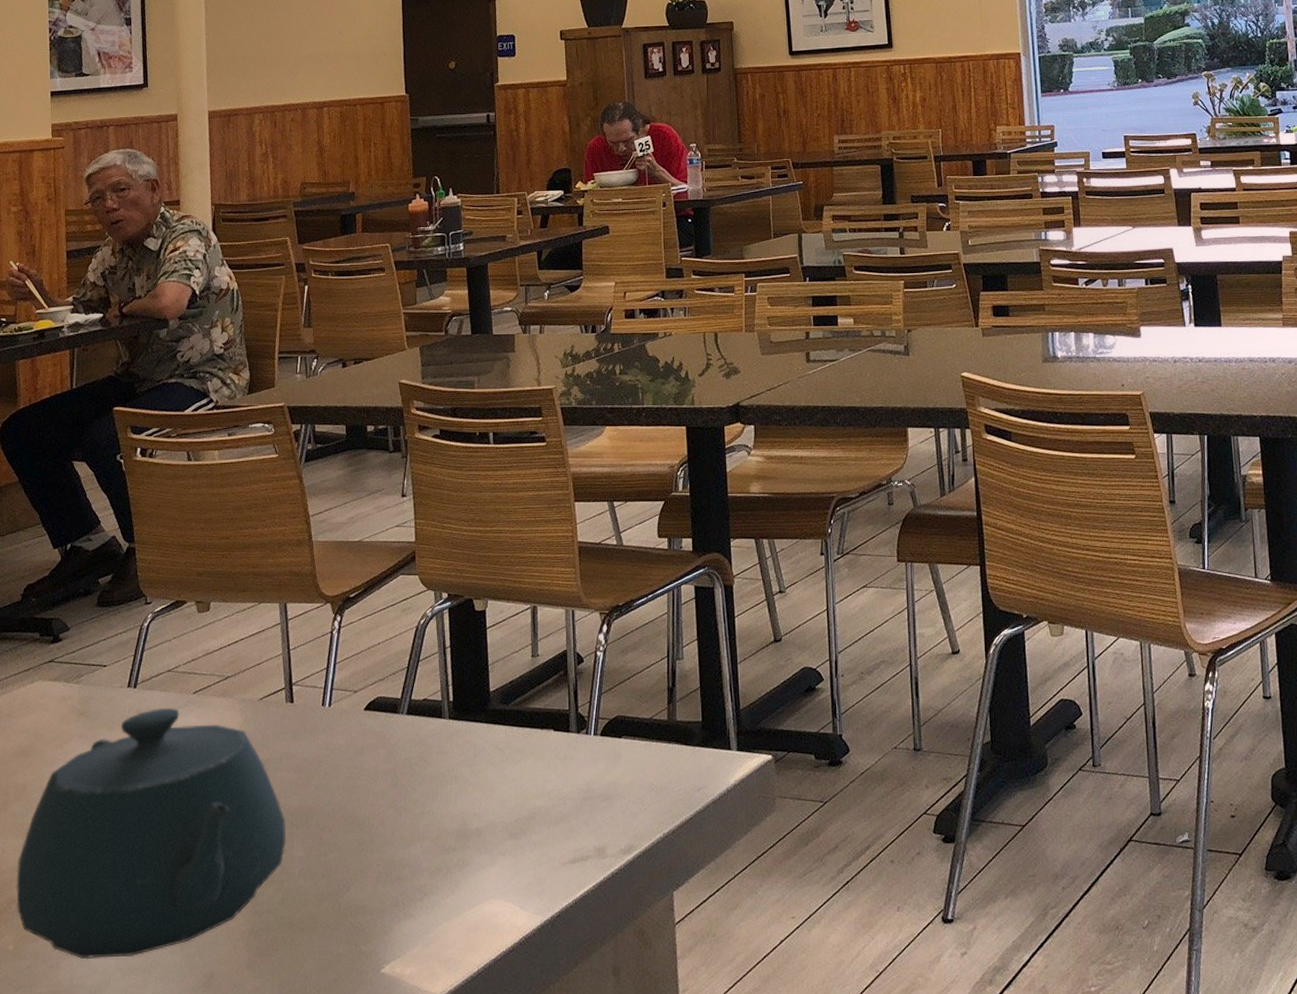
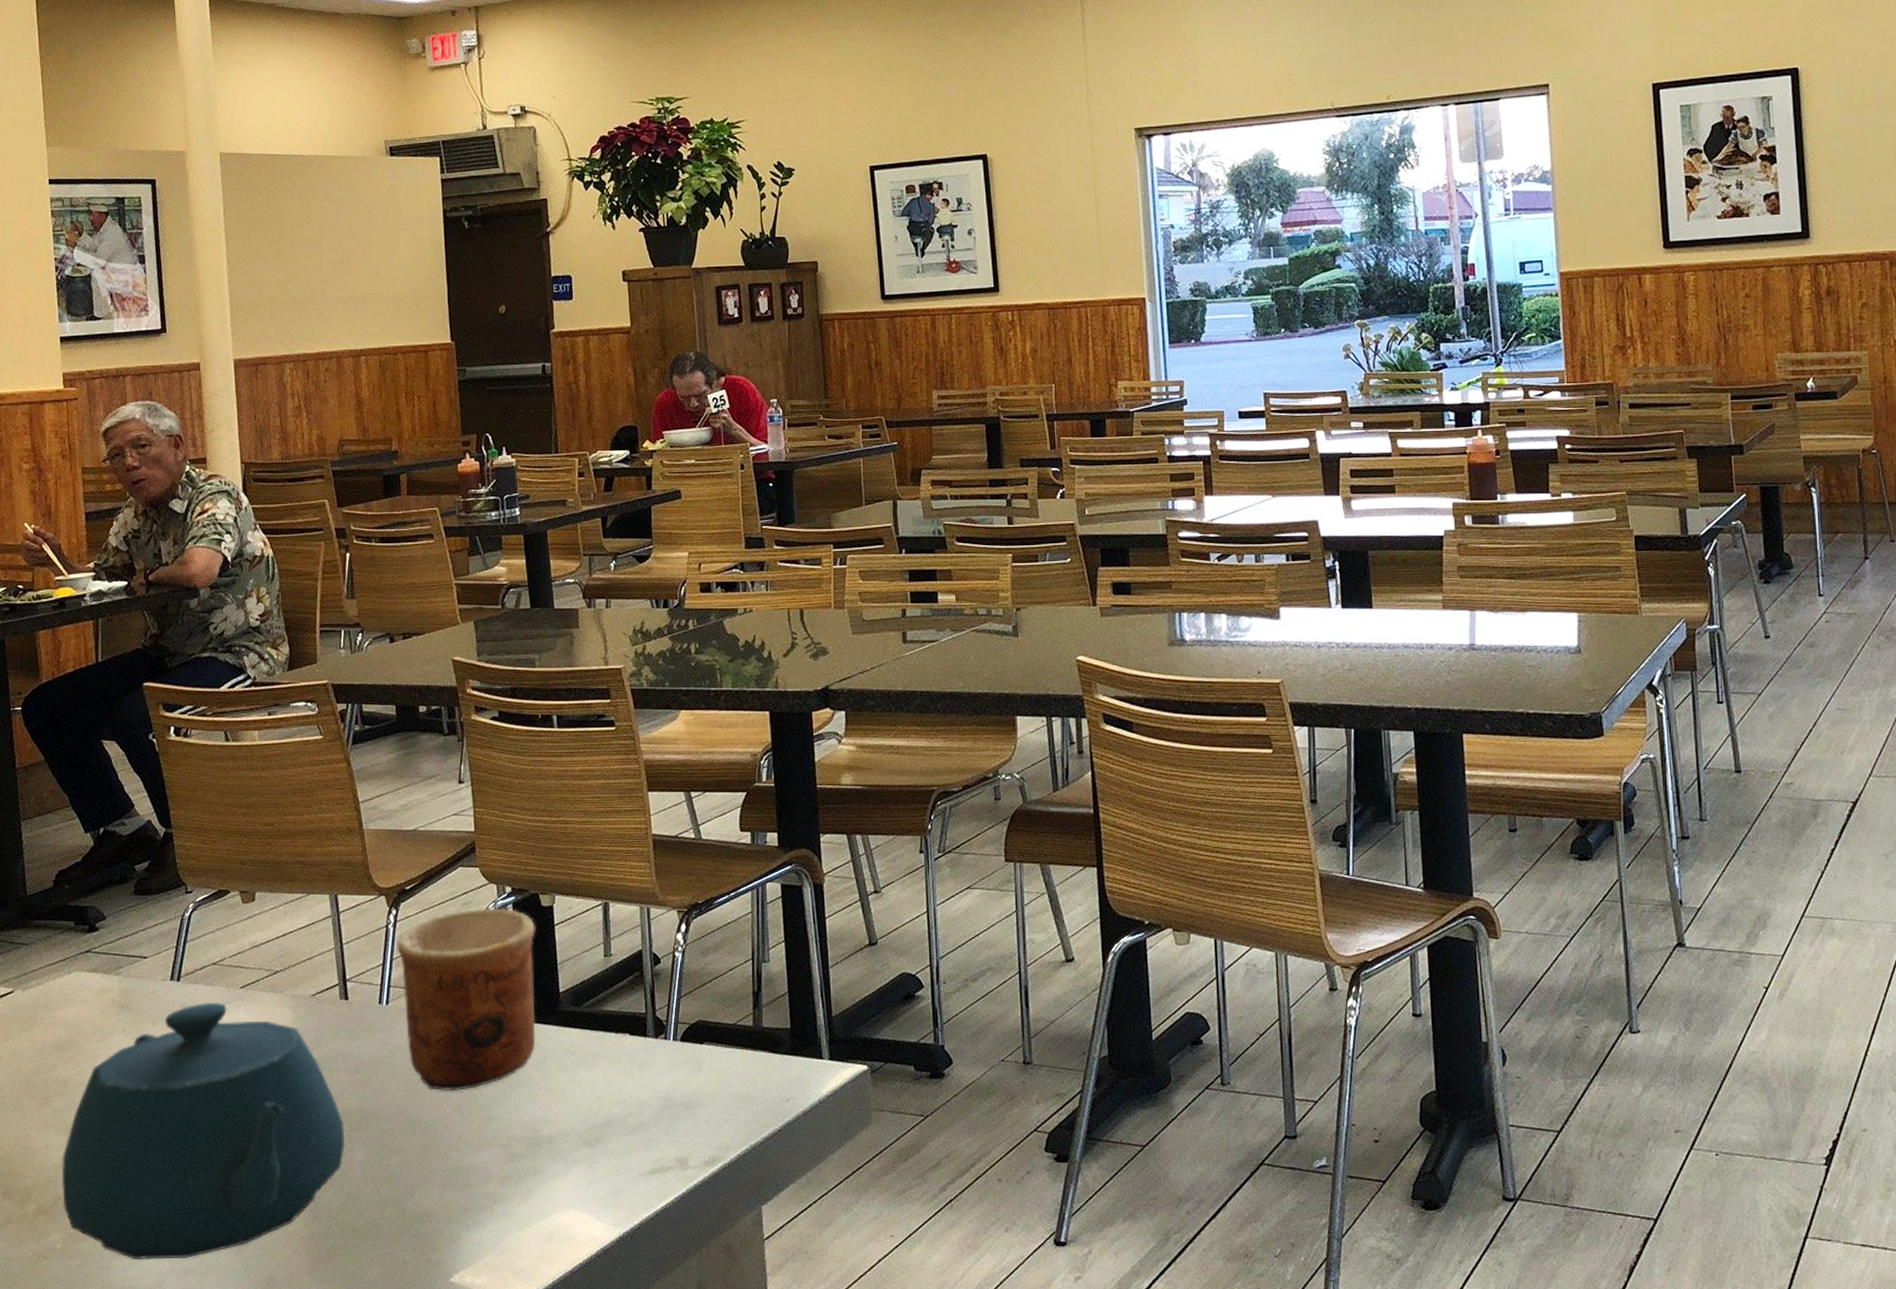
cup: none [340,613,469,789] -> present [397,908,536,1092]

